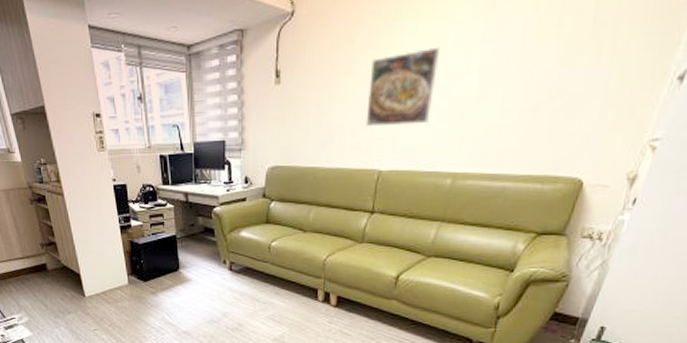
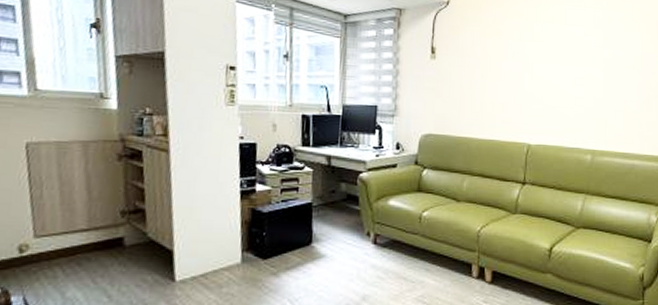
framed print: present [366,47,439,127] -> none [514,45,571,106]

